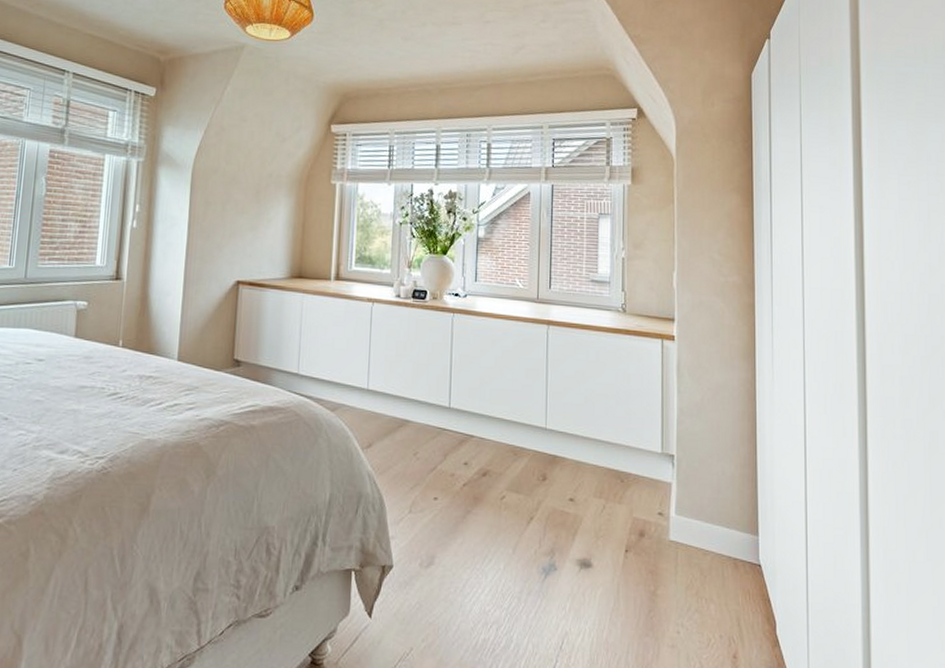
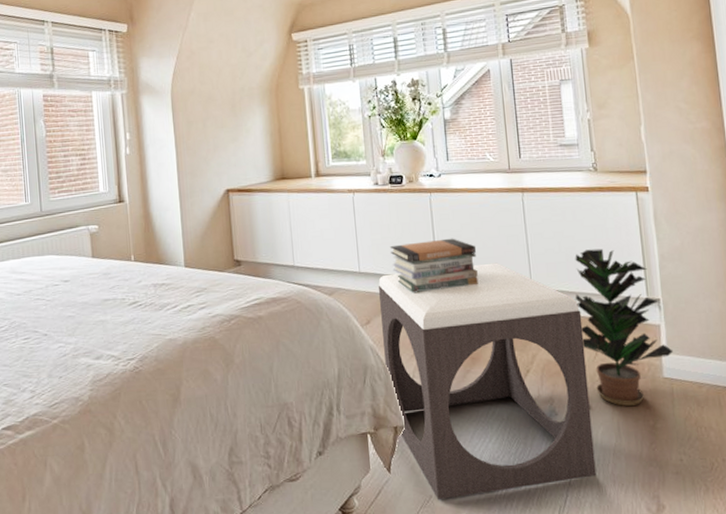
footstool: none [382,395,594,653] -> present [378,262,597,499]
book stack: none [403,364,494,419] -> present [389,238,478,293]
potted plant: none [589,394,682,568] -> present [575,248,674,406]

